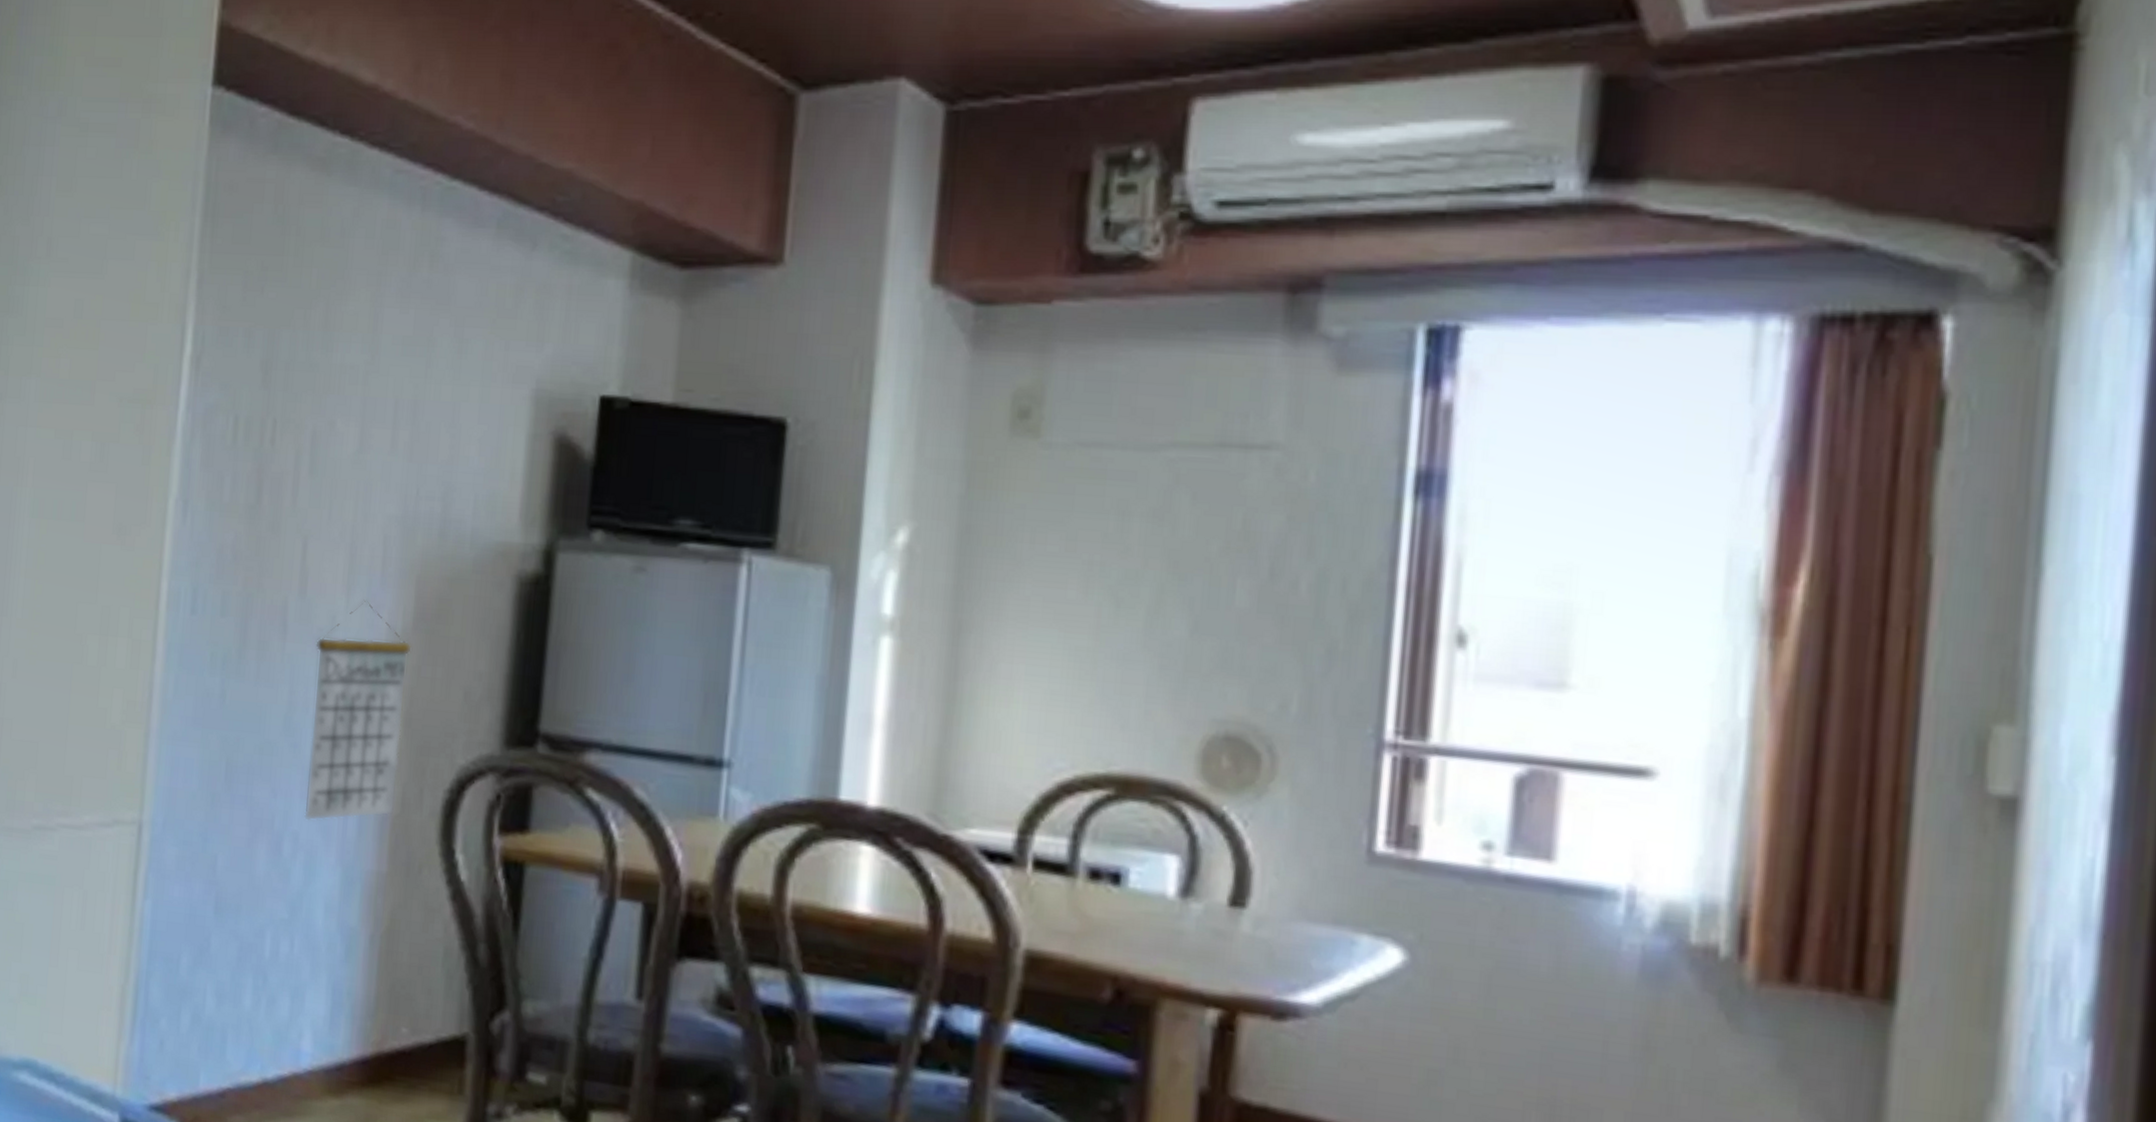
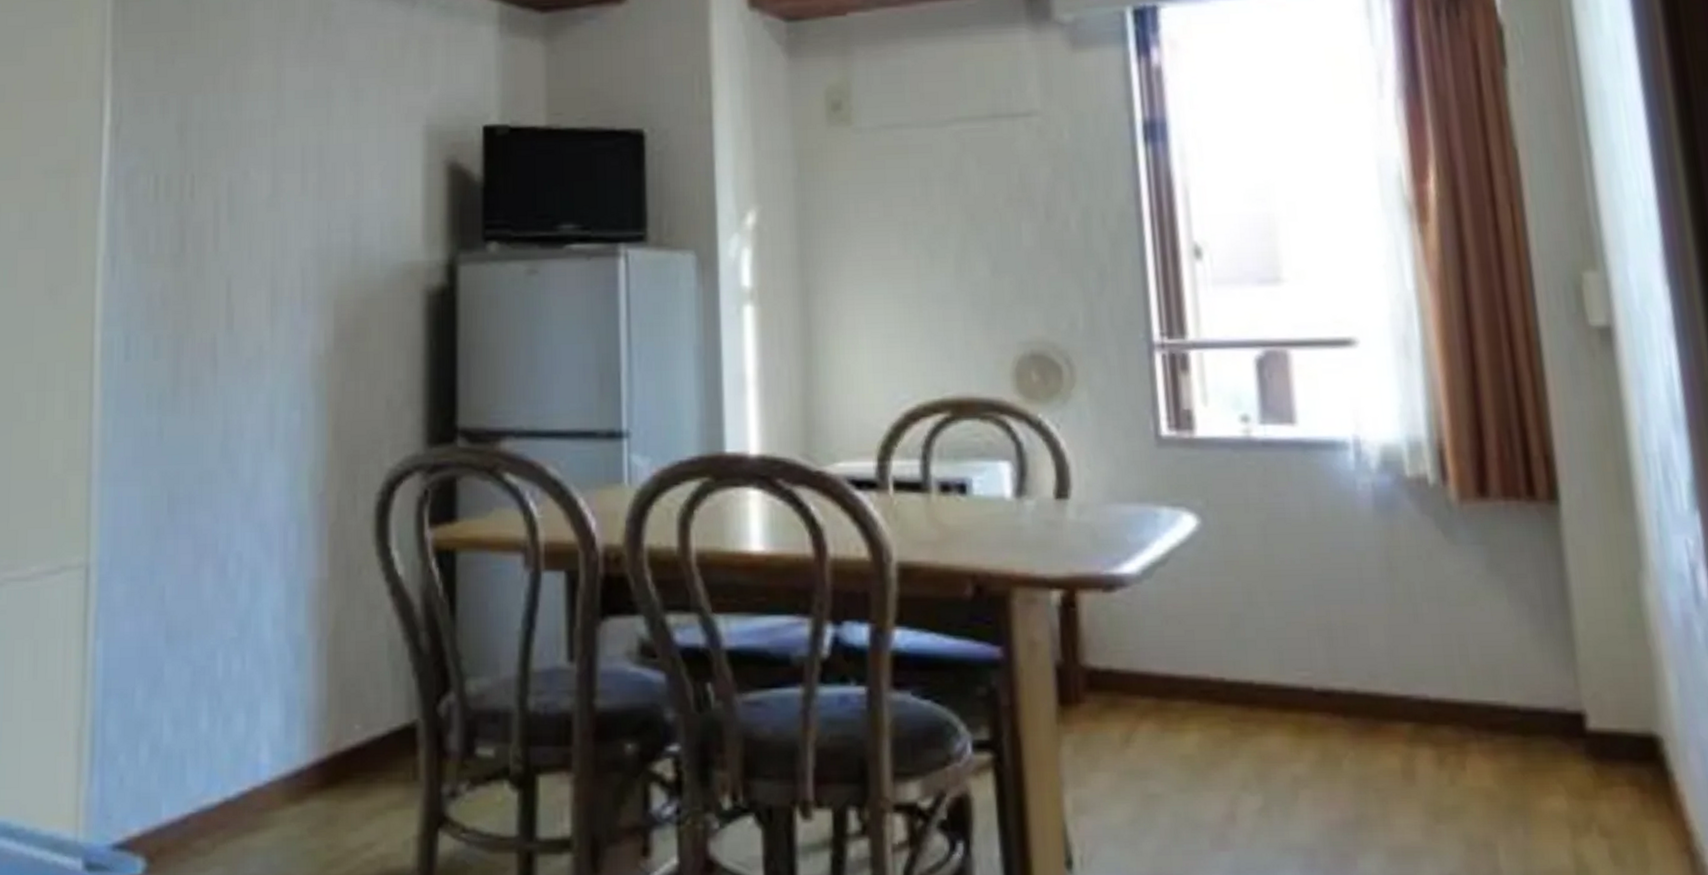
calendar: present [304,599,412,821] -> none [245,328,335,540]

